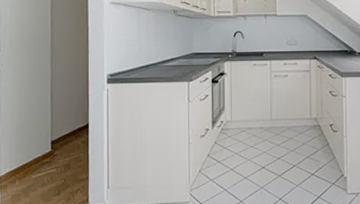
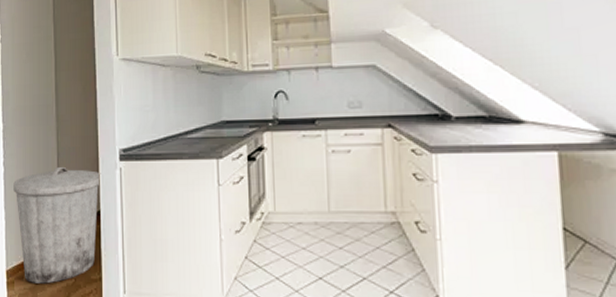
trash can: none [9,88,91,185] -> present [13,166,101,284]

